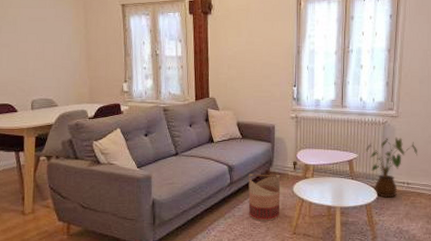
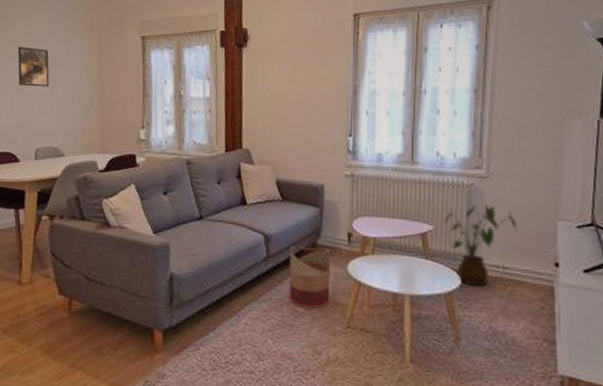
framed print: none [10,11,42,47] -> present [17,46,50,87]

